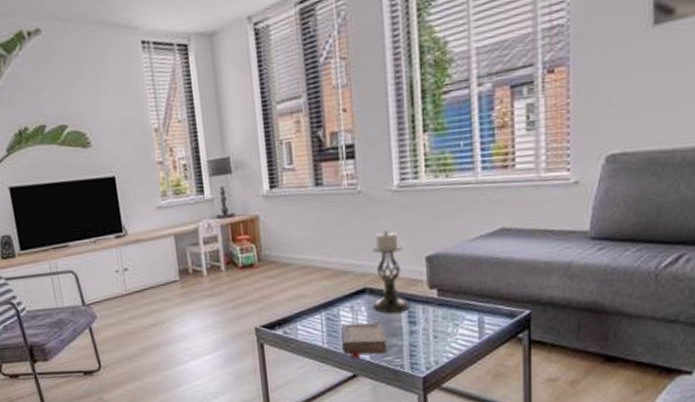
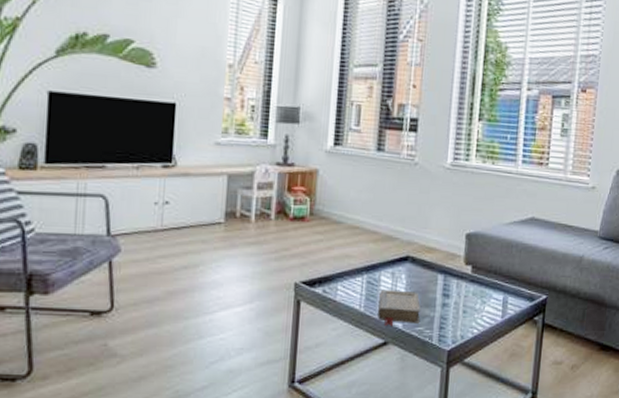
candle holder: present [371,231,410,313] -> none [413,204,447,284]

